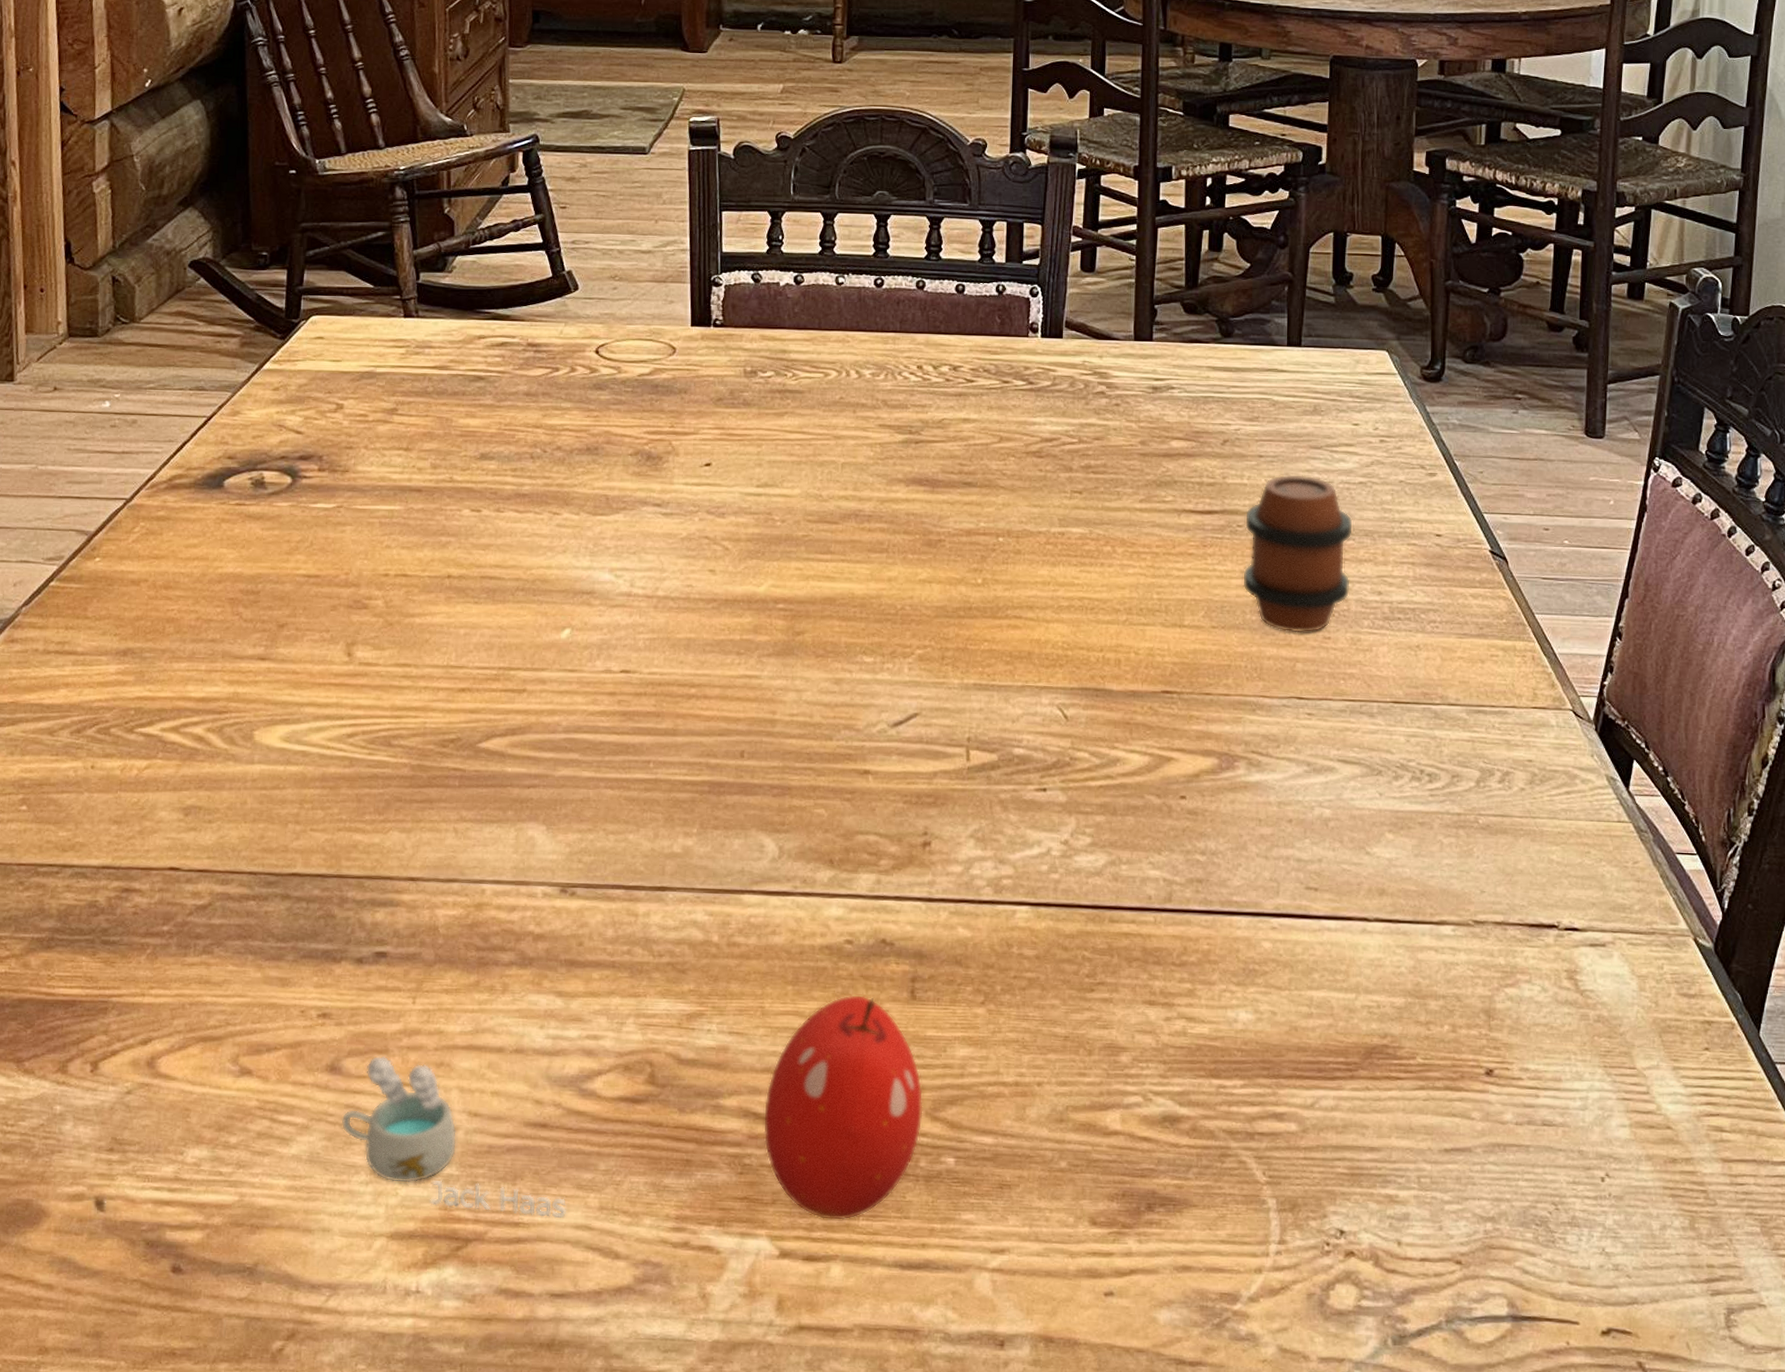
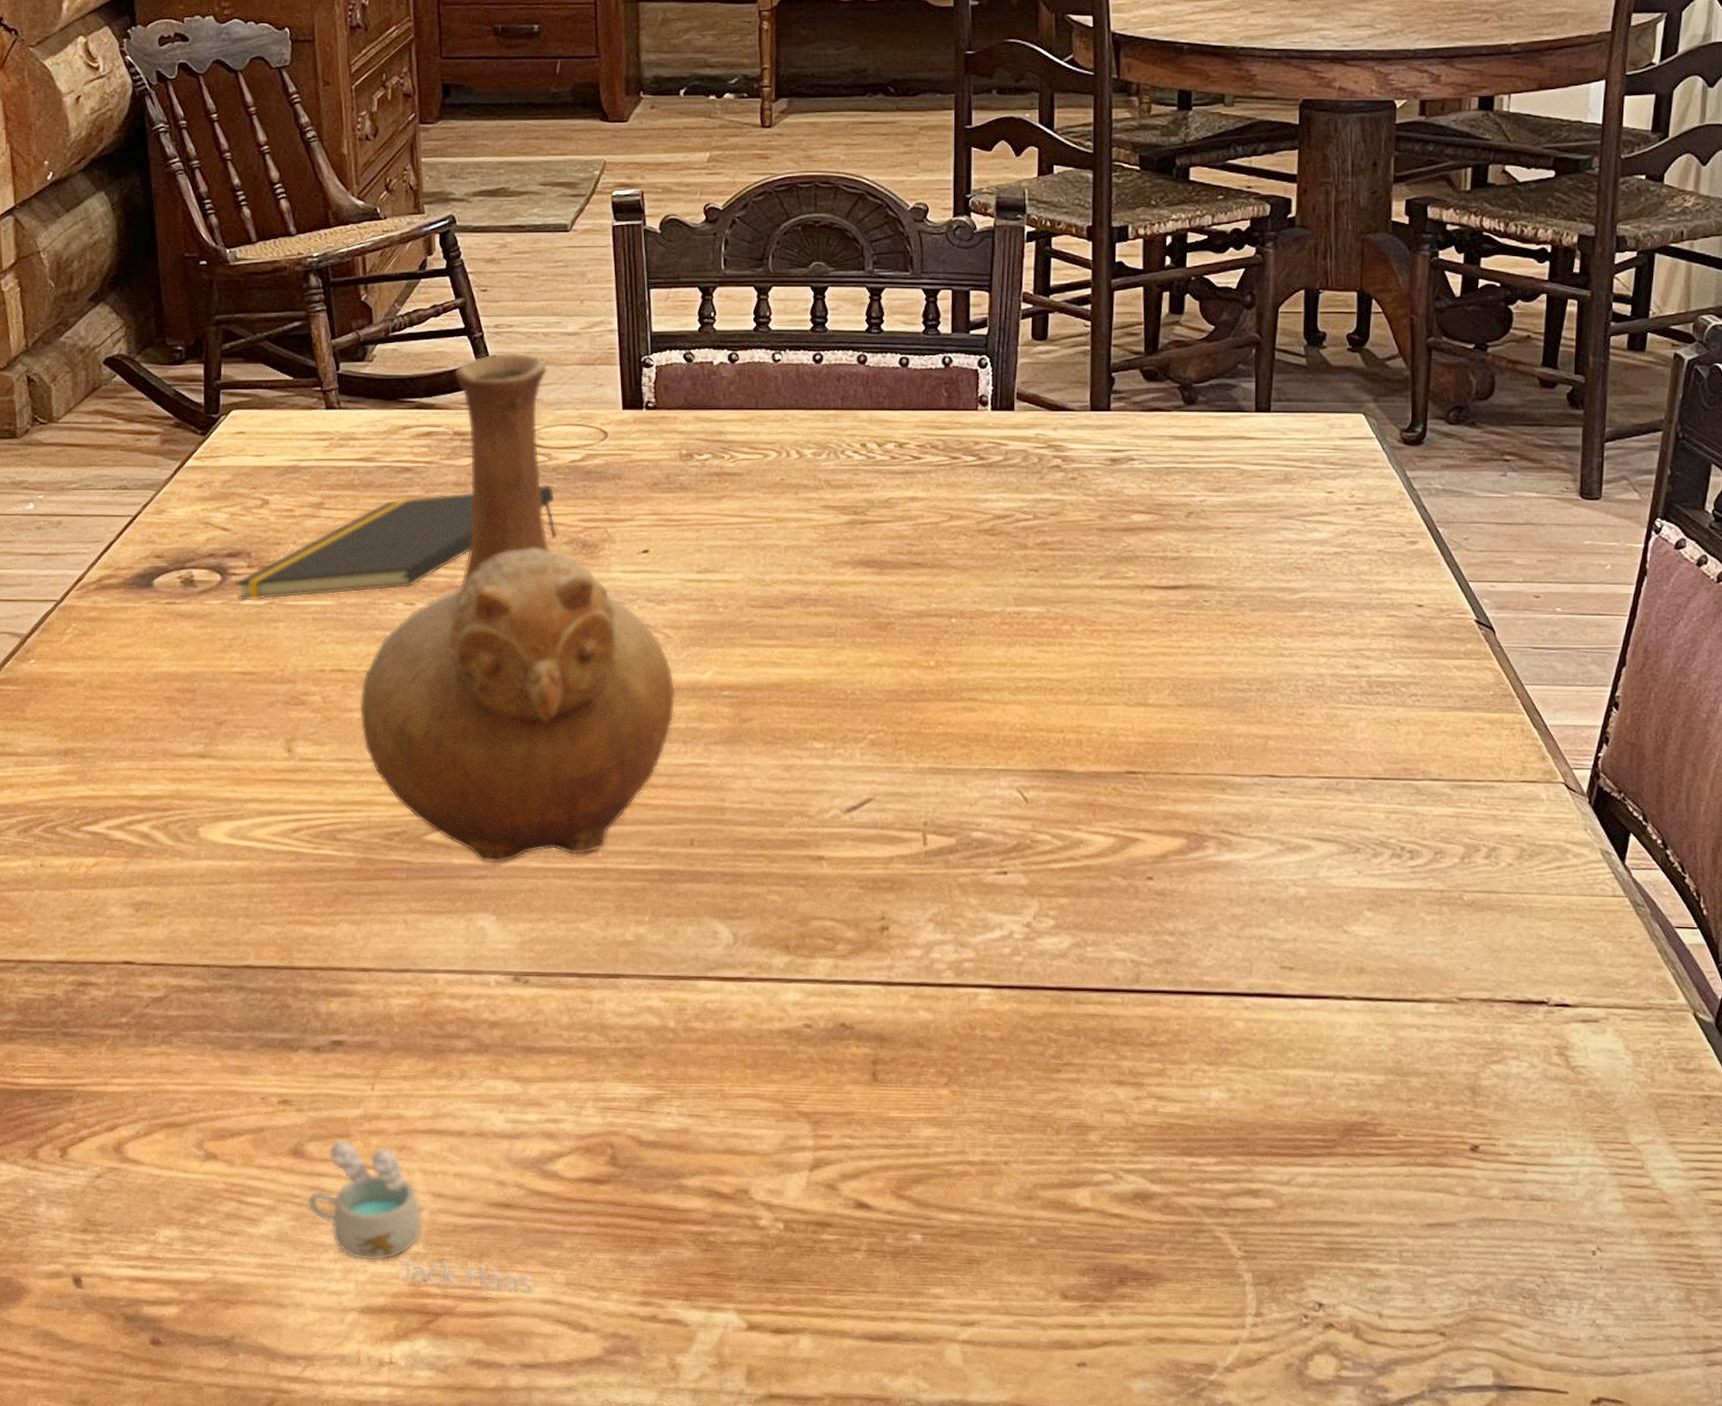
notepad: none [305,396,623,505] -> present [235,484,557,602]
vase: none [420,268,732,772] -> present [359,353,676,863]
fruit: present [763,994,924,1221] -> none [726,1077,888,1295]
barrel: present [1242,474,1353,633] -> none [1209,546,1327,710]

